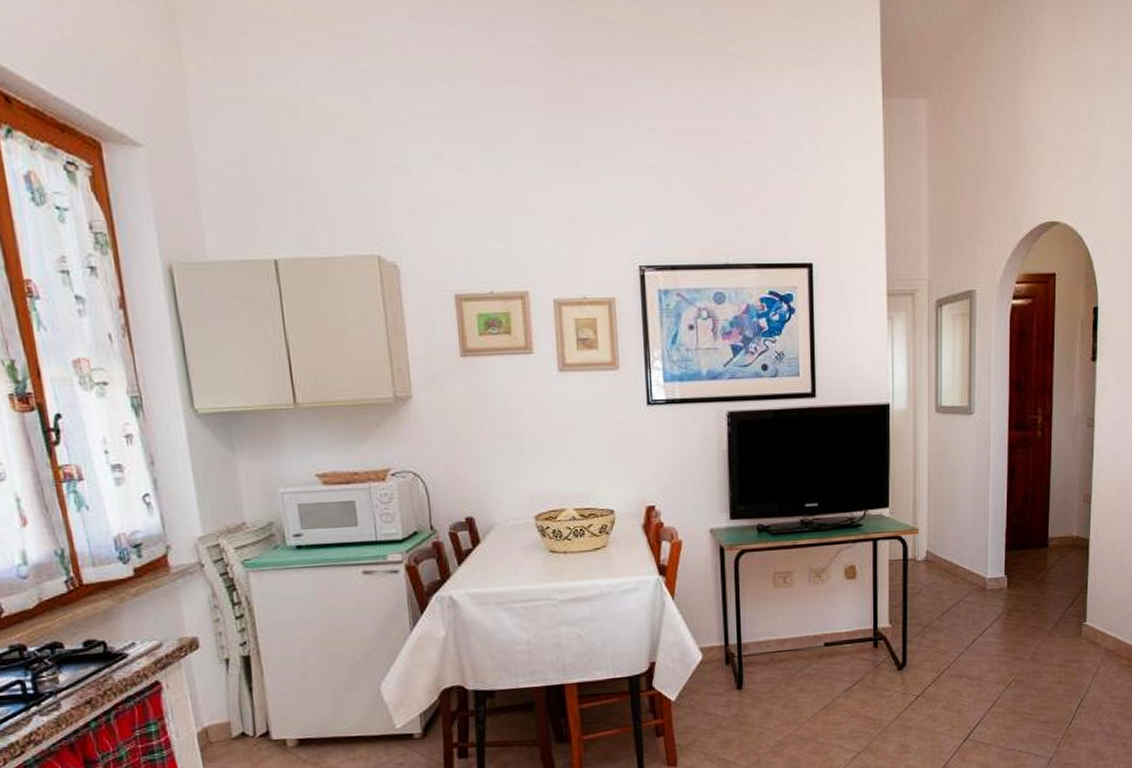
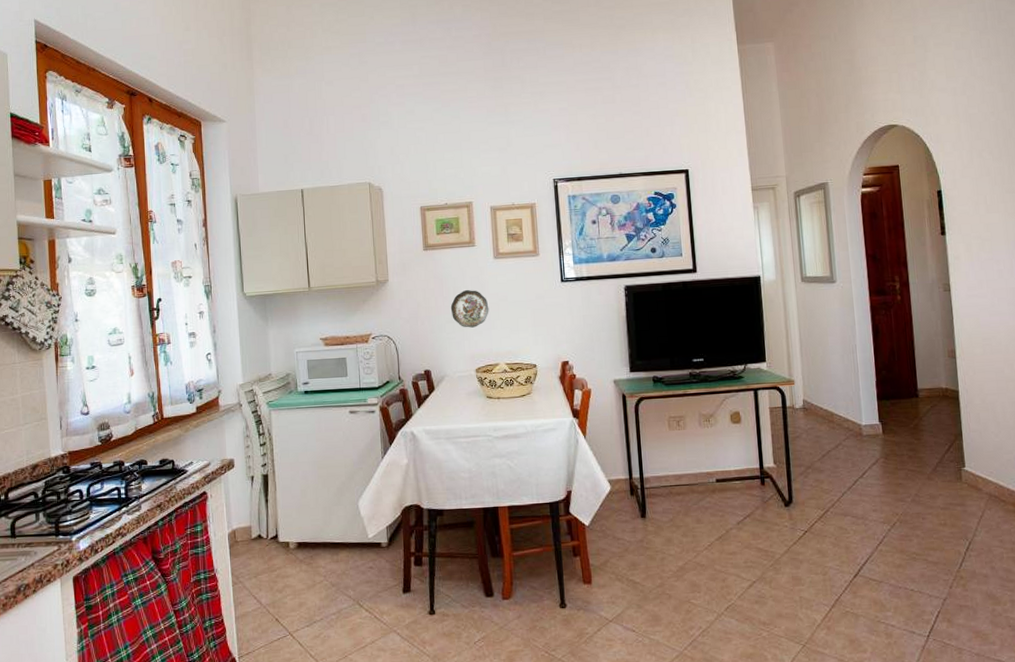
decorative plate: none [499,411,553,463] -> present [450,289,489,328]

